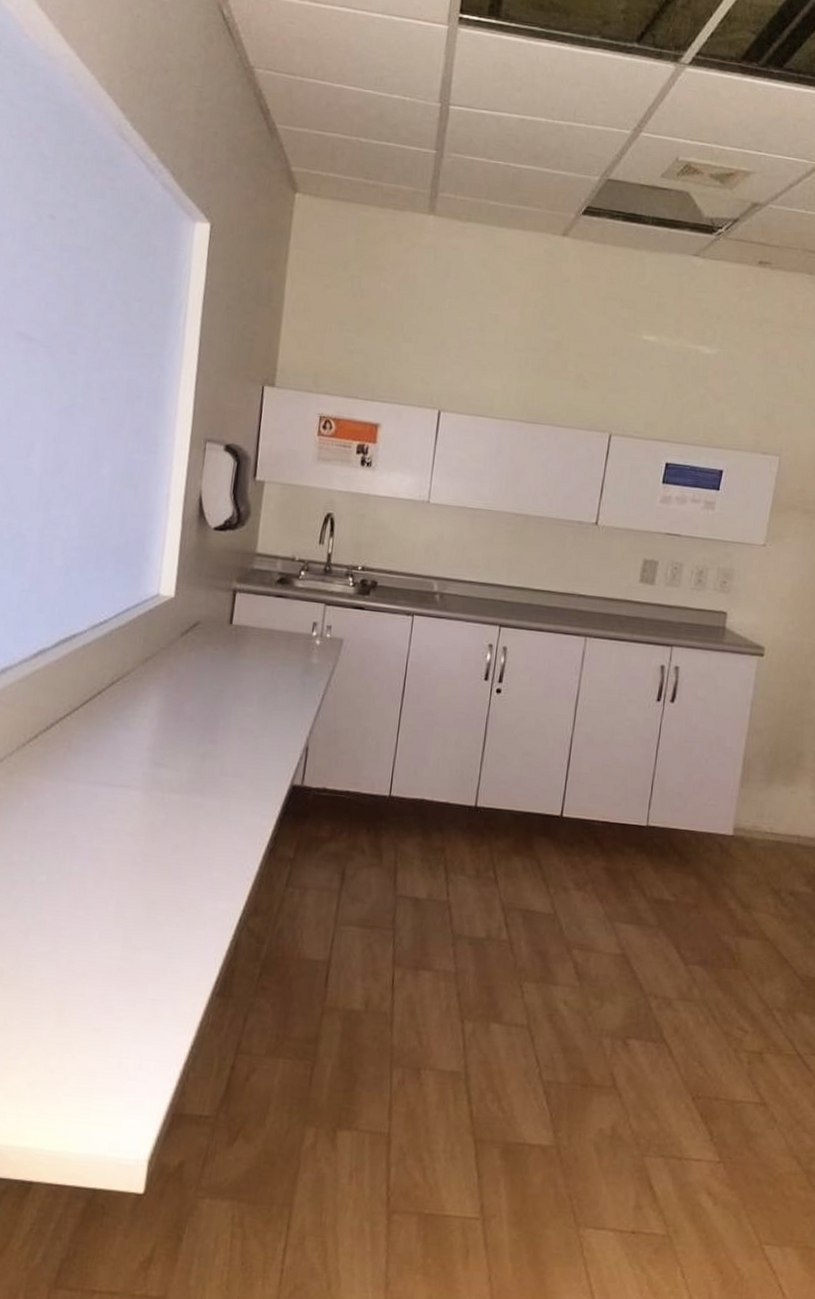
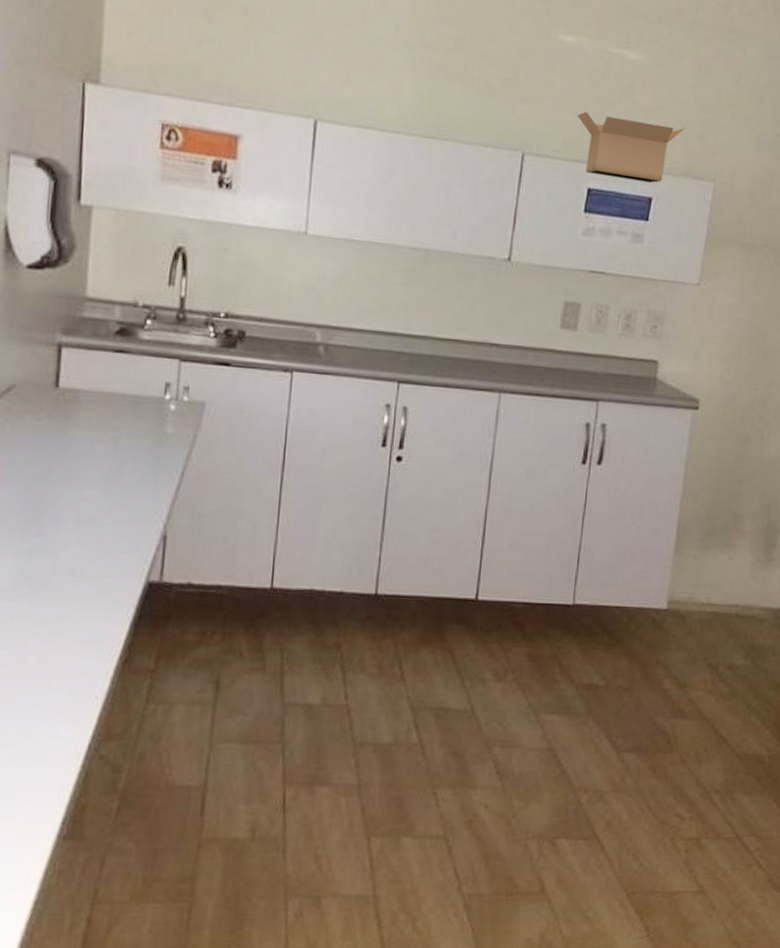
cardboard box: none [658,398,753,458] -> present [577,111,685,184]

